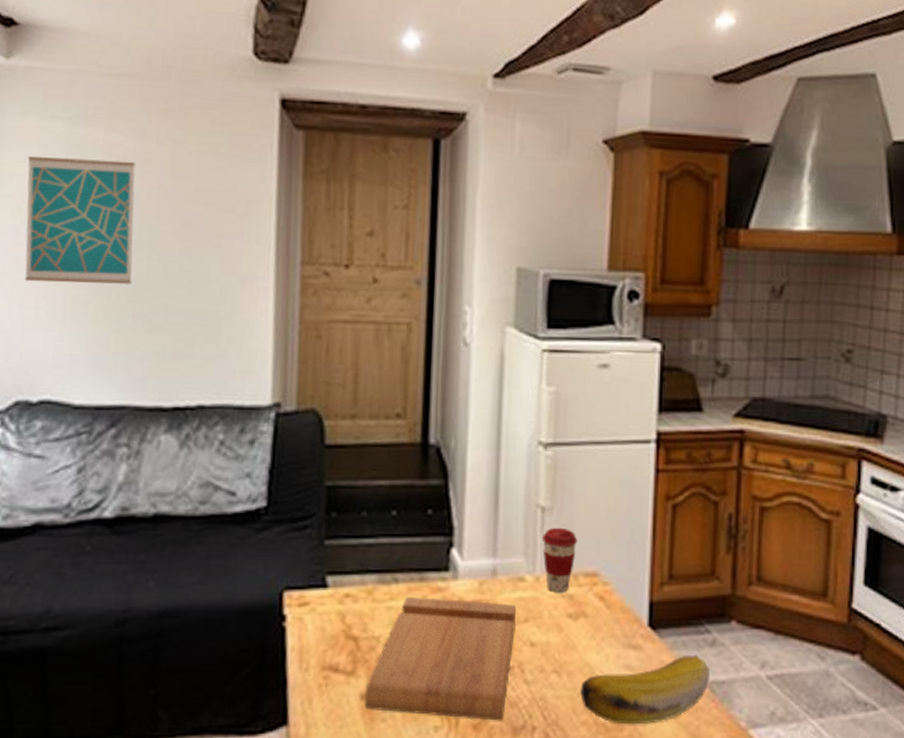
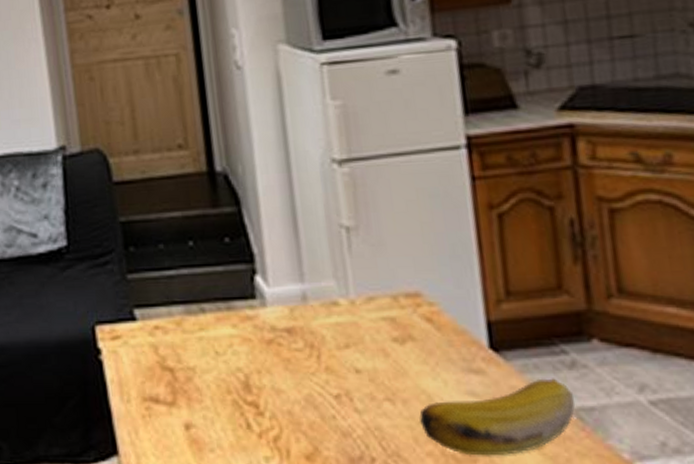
cutting board: present [364,597,516,721] -> none [188,326,338,452]
coffee cup: present [541,527,578,593] -> none [350,247,392,316]

